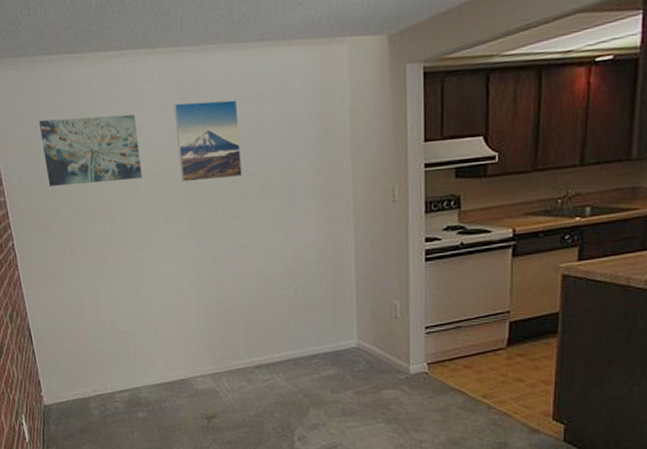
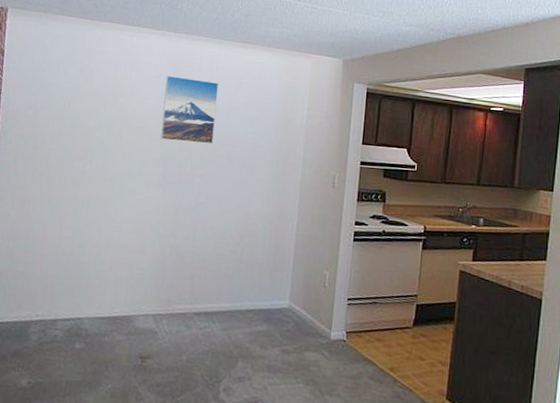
wall art: present [38,114,143,186] -> none [42,65,132,130]

